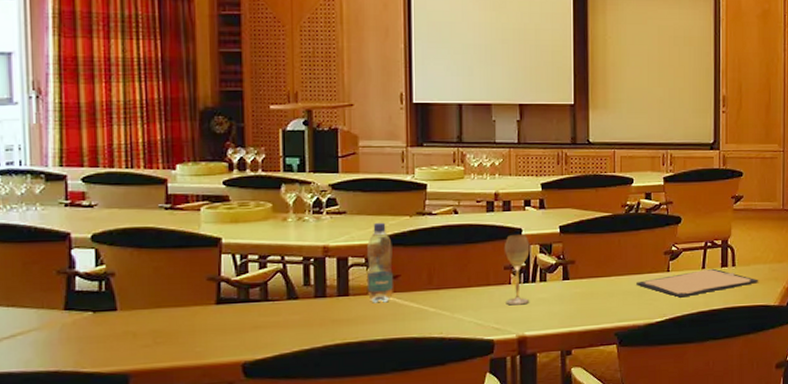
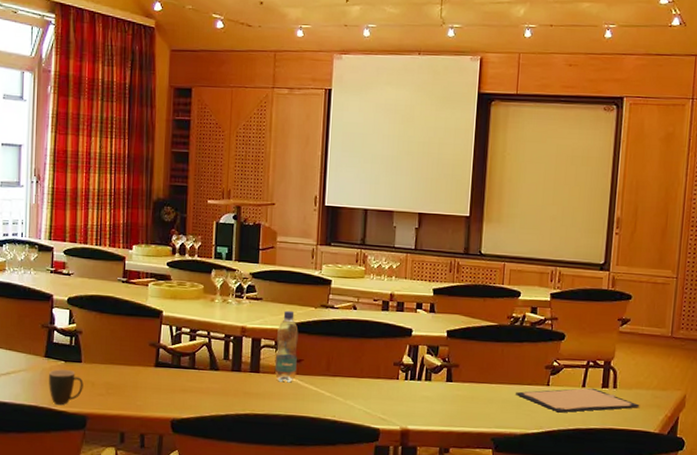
mug: none [71,321,121,365] -> present [48,369,84,405]
wineglass: present [504,234,530,306] -> none [393,333,419,400]

